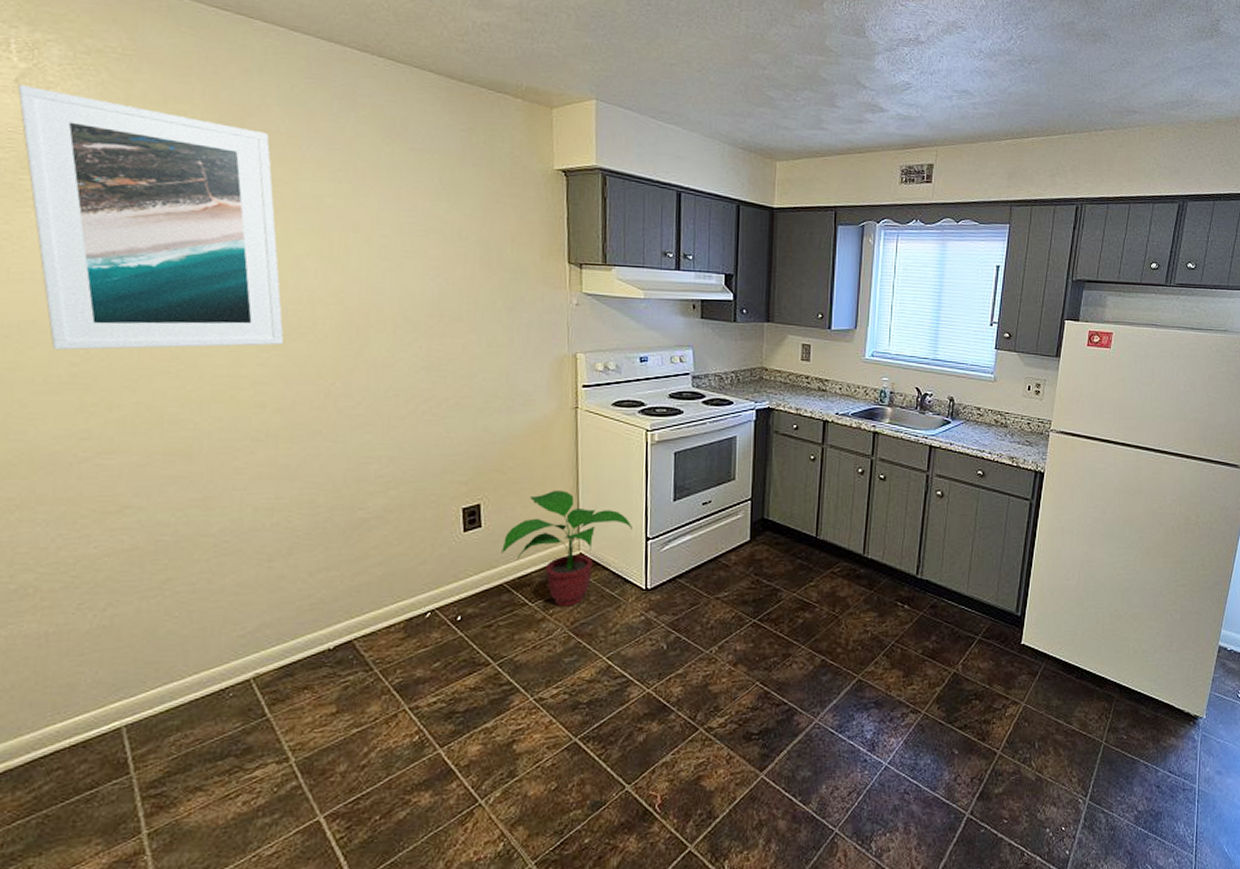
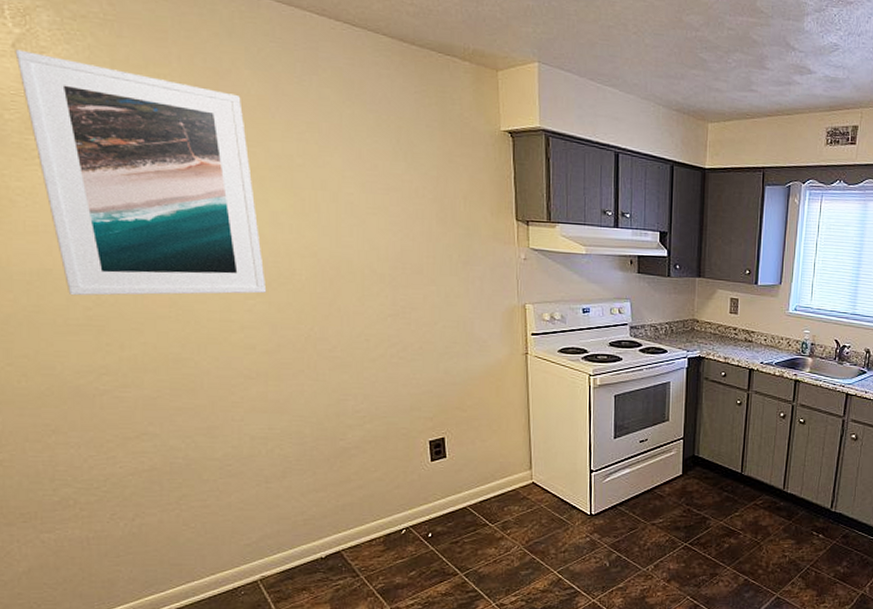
potted plant: present [502,491,632,606] -> none [464,427,578,527]

